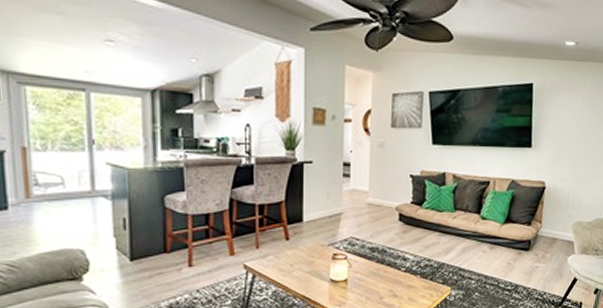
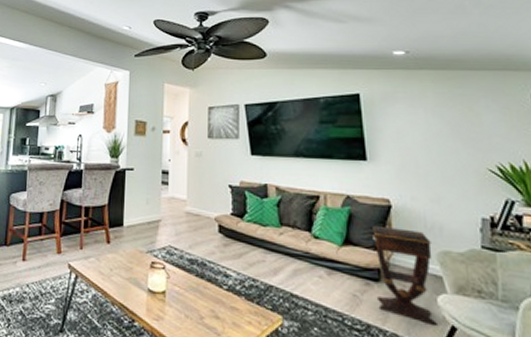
side table: none [525,204,570,279] -> present [372,225,437,325]

